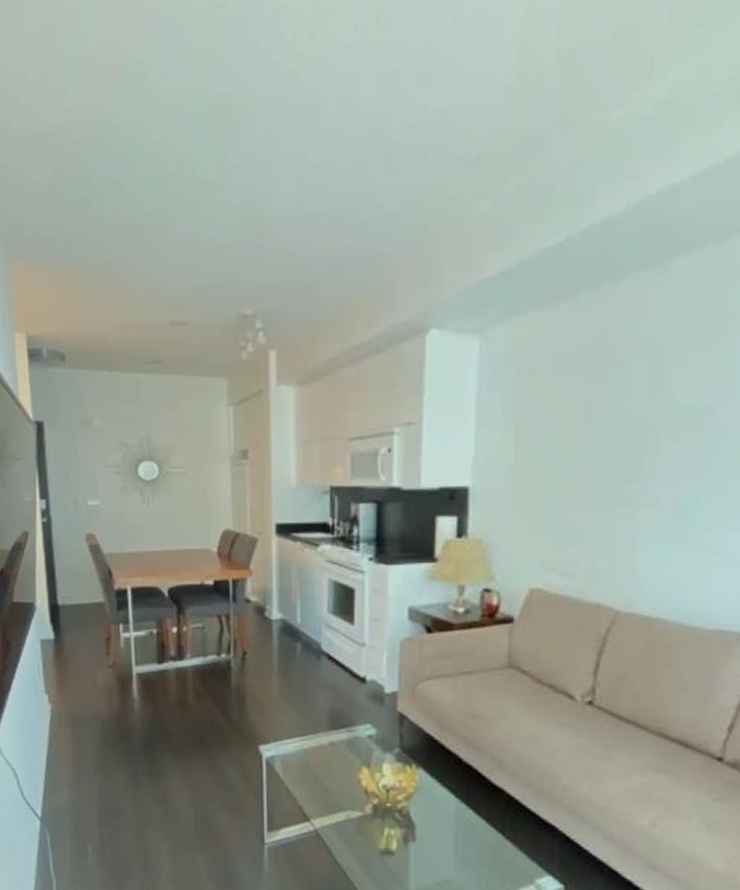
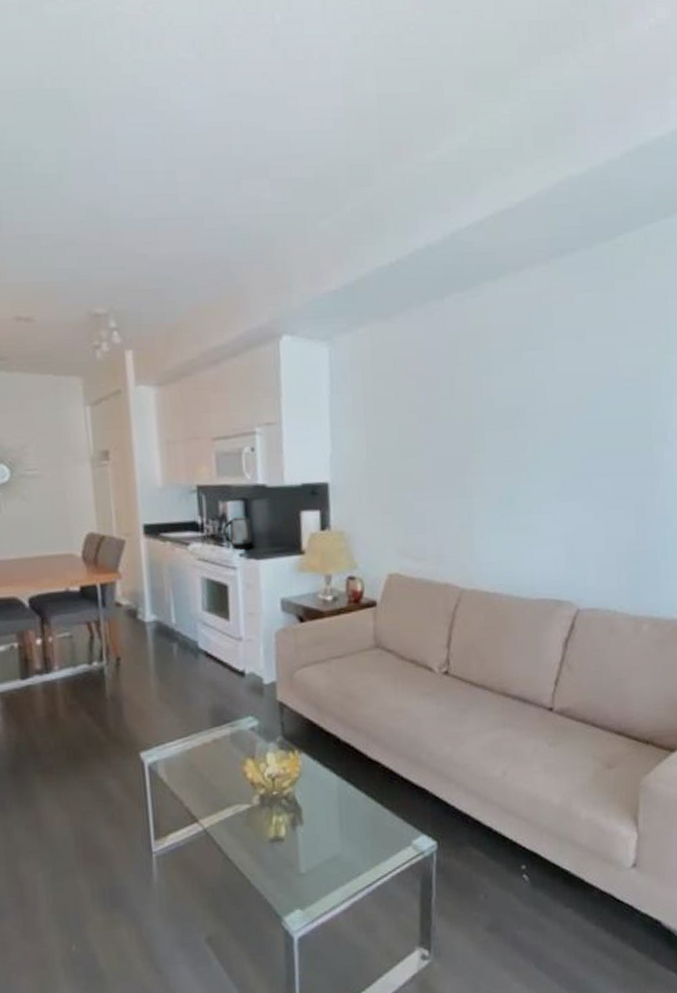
kettle: none [352,519,384,555] -> present [222,516,254,551]

